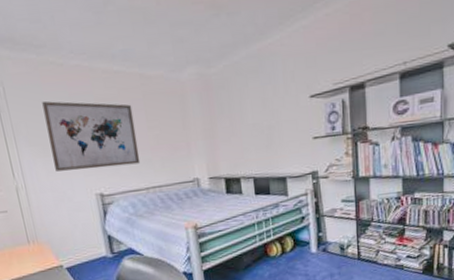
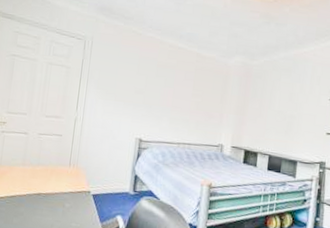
wall art: present [42,100,141,171] -> none [110,57,185,122]

